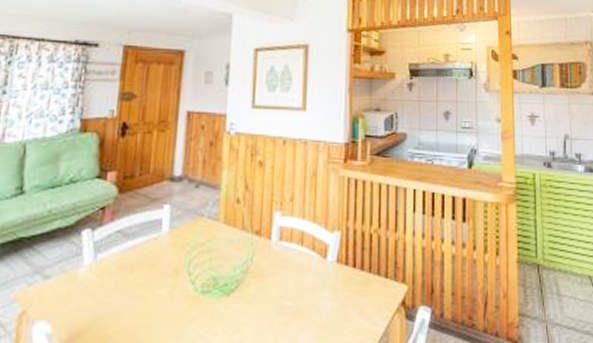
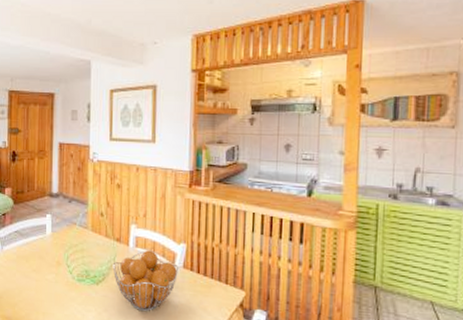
fruit basket: none [249,243,331,326] -> present [112,250,178,312]

